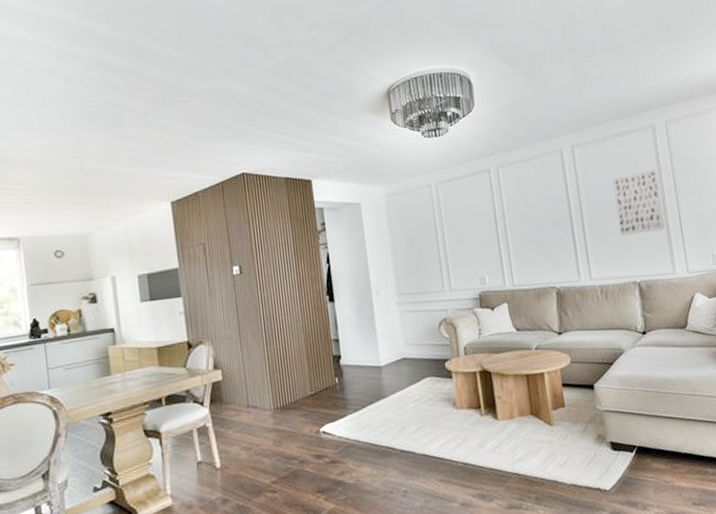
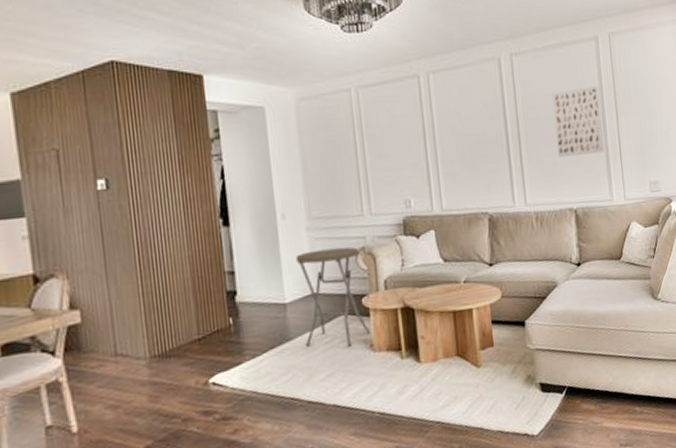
side table: none [388,318,453,404] -> present [295,247,370,347]

